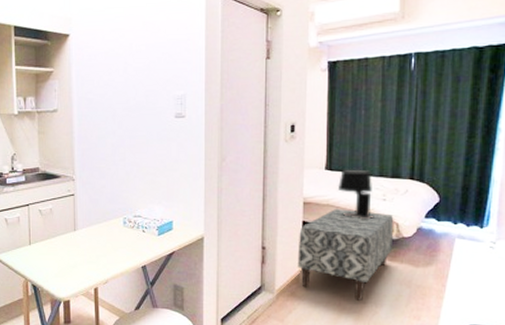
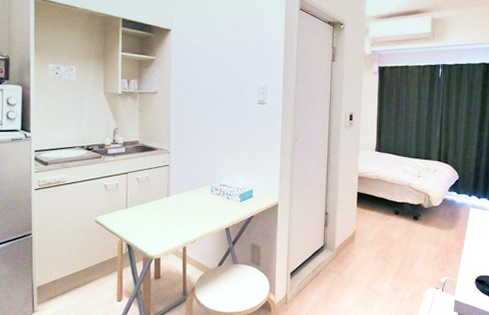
bench: present [297,209,394,301] -> none [353,183,426,257]
table lamp: present [337,169,374,220] -> none [384,151,412,192]

